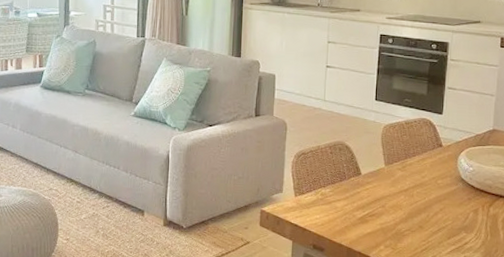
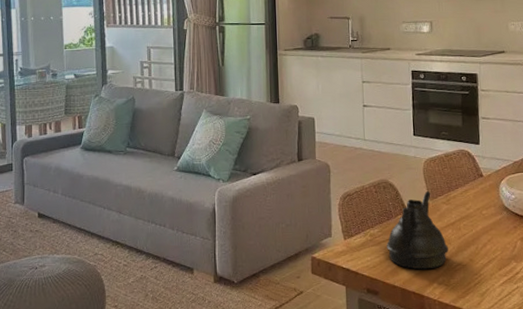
teapot: none [337,156,399,232] -> present [387,191,448,270]

